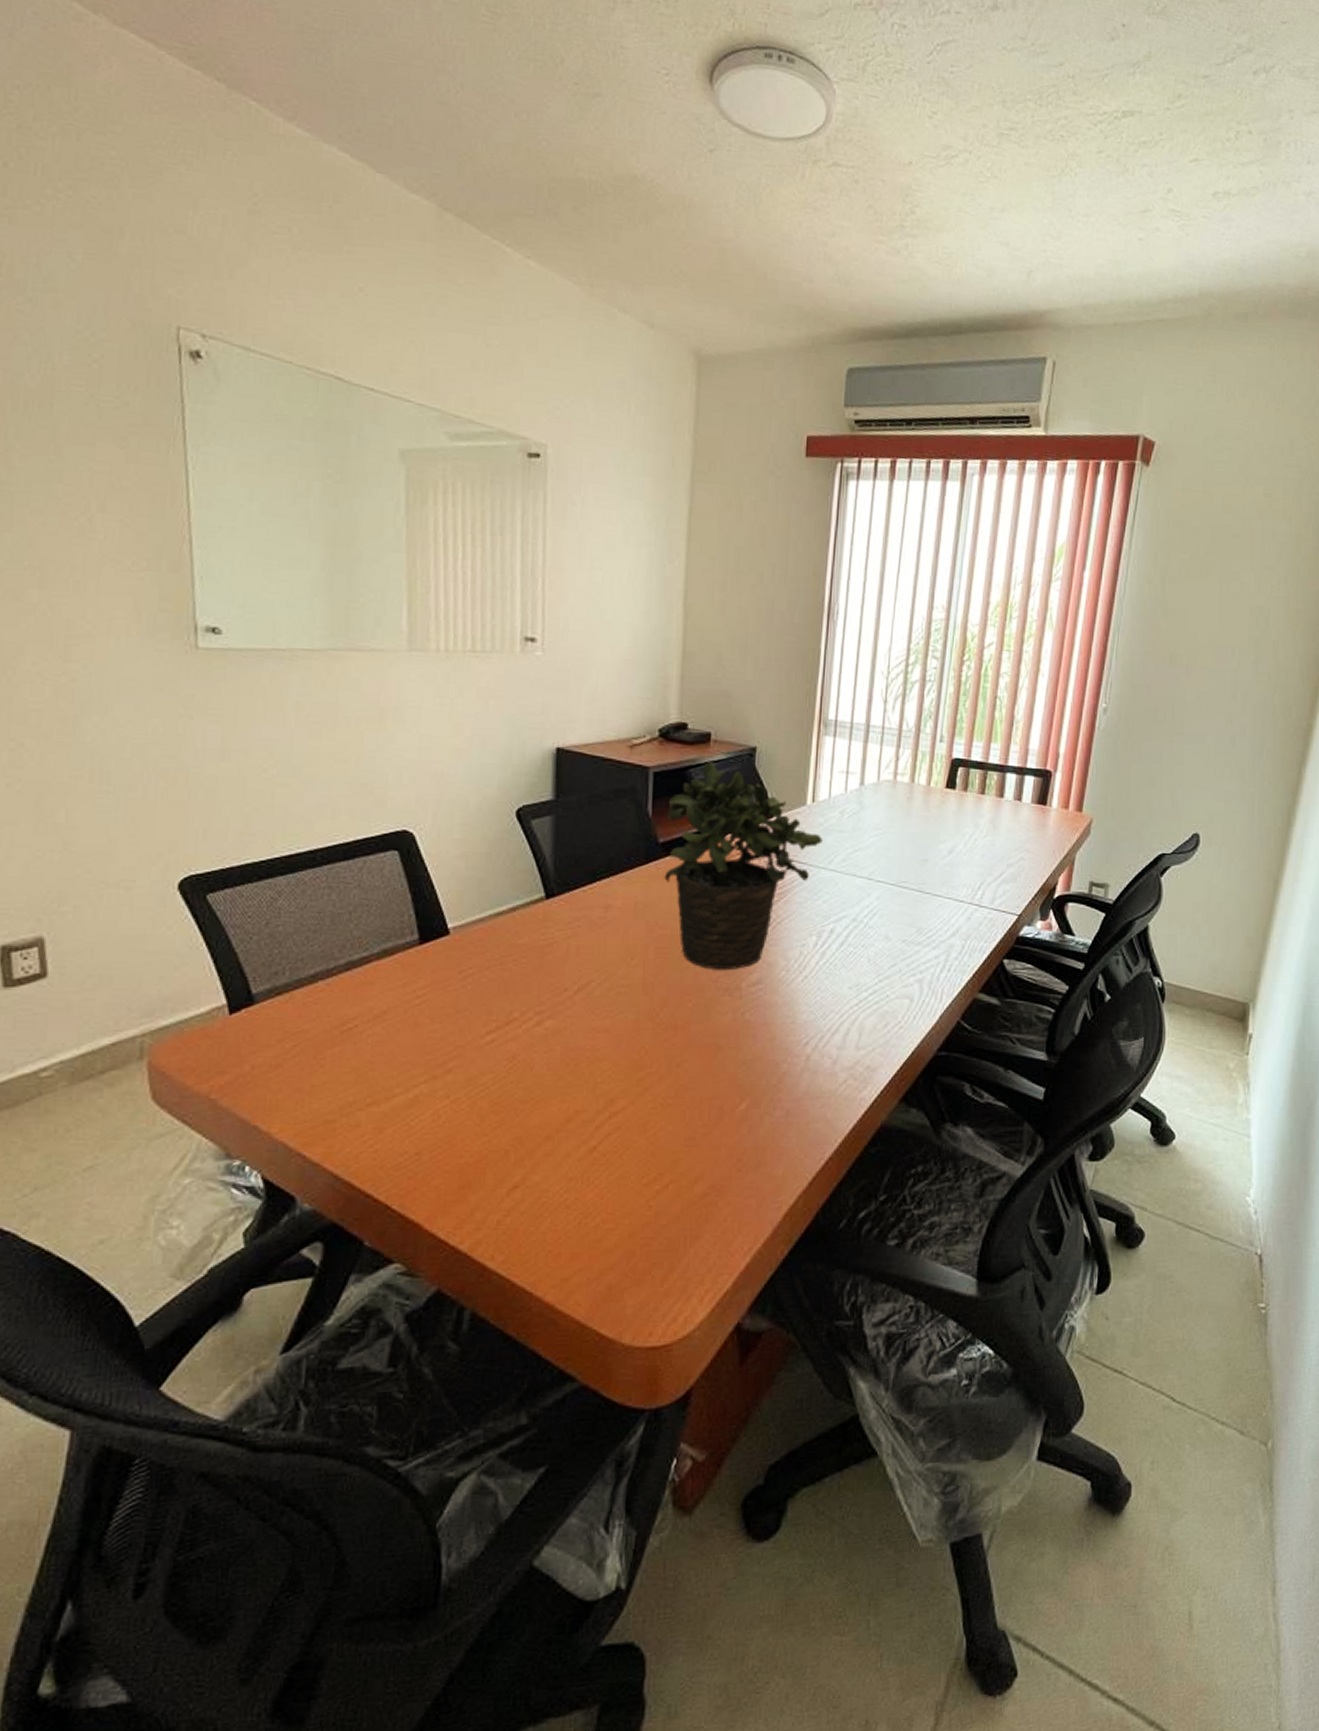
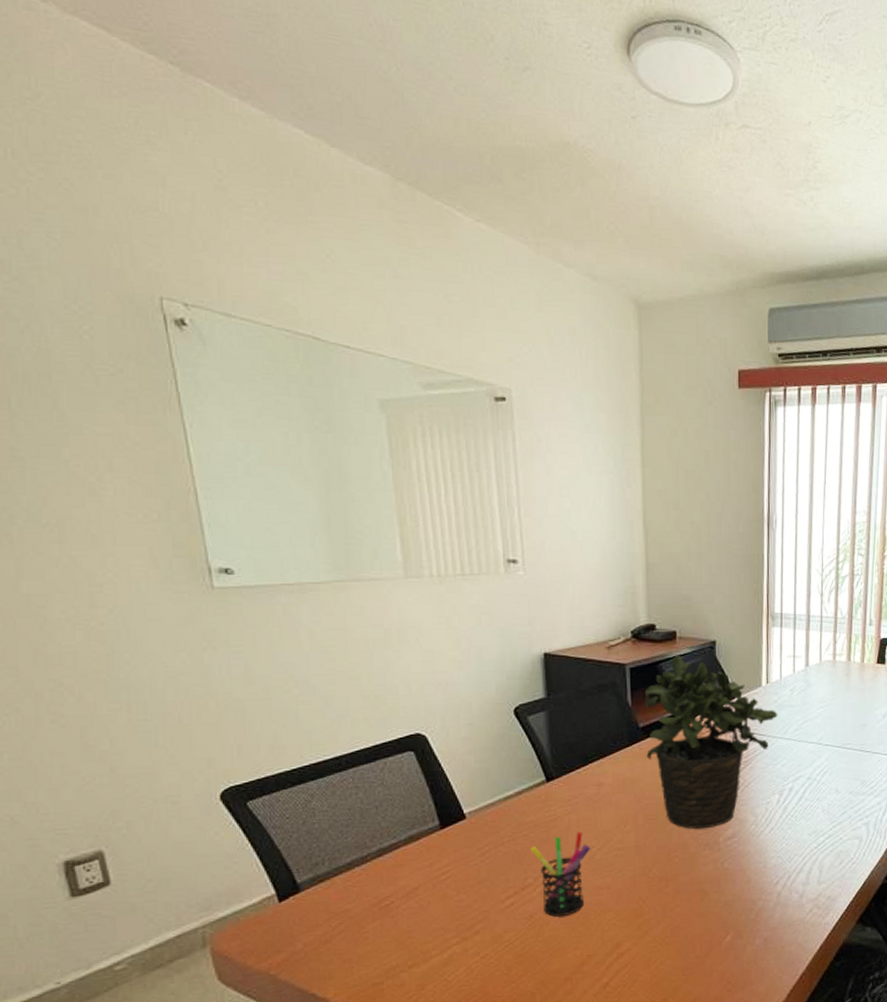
pen holder: none [520,961,589,1060] -> present [531,832,590,917]

